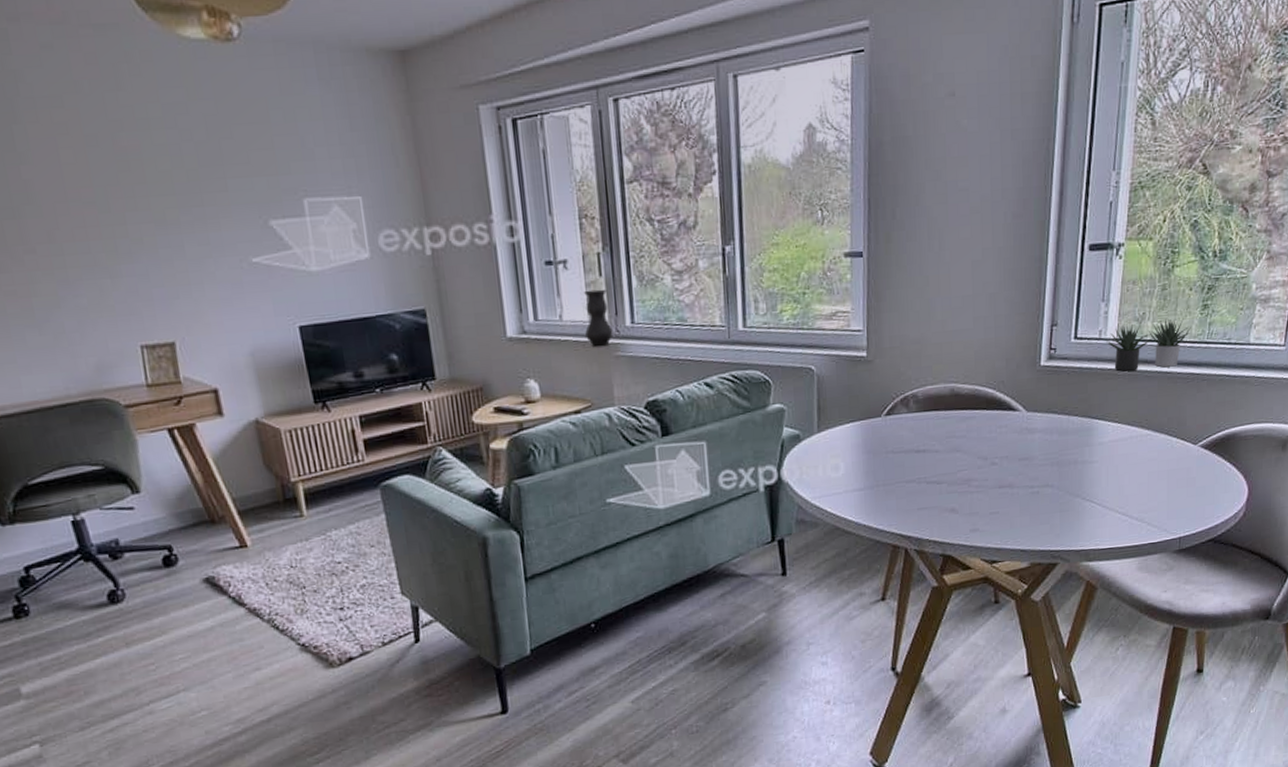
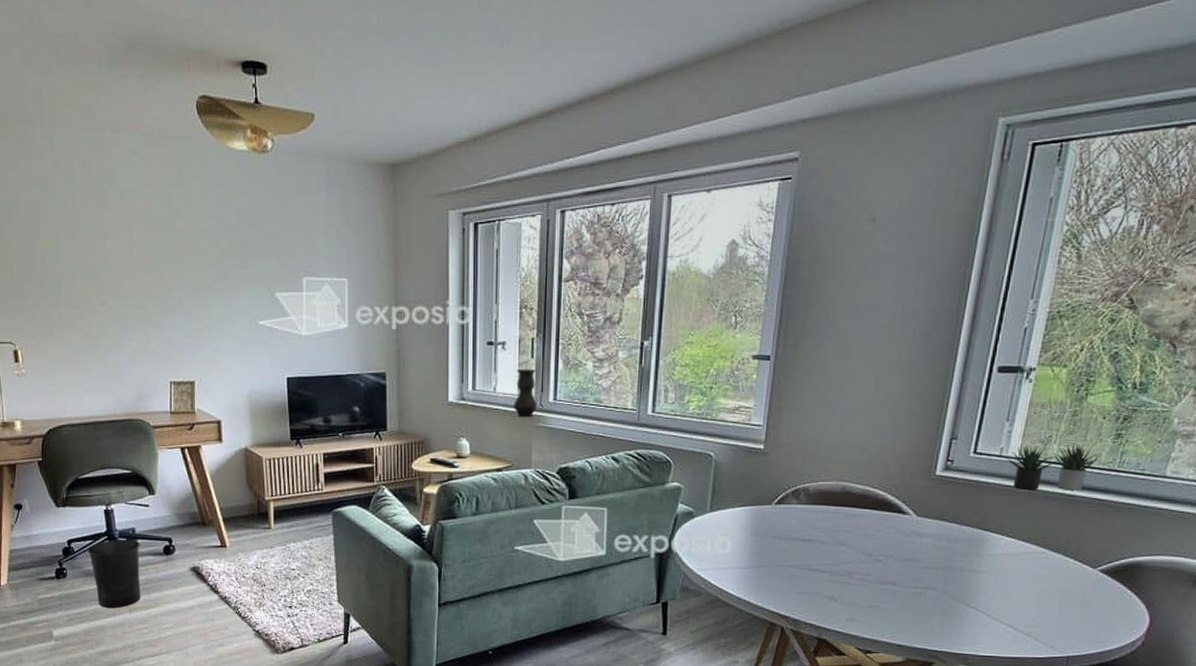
waste bin: none [55,554,140,646] -> present [88,539,141,608]

